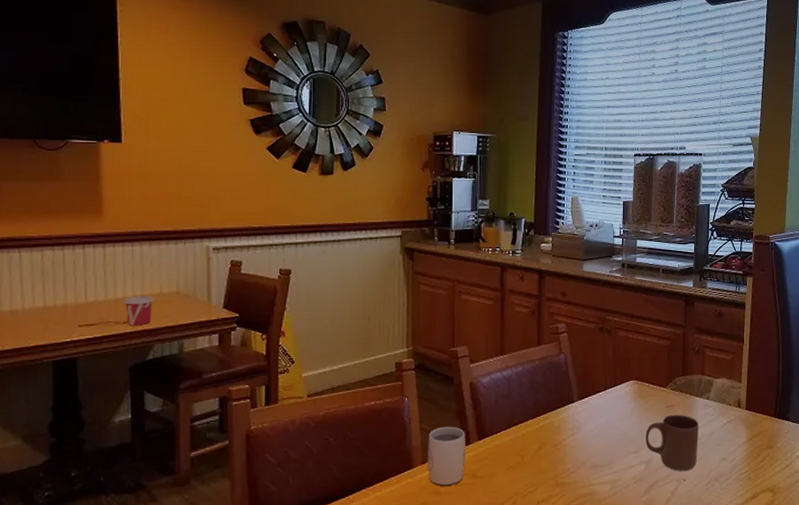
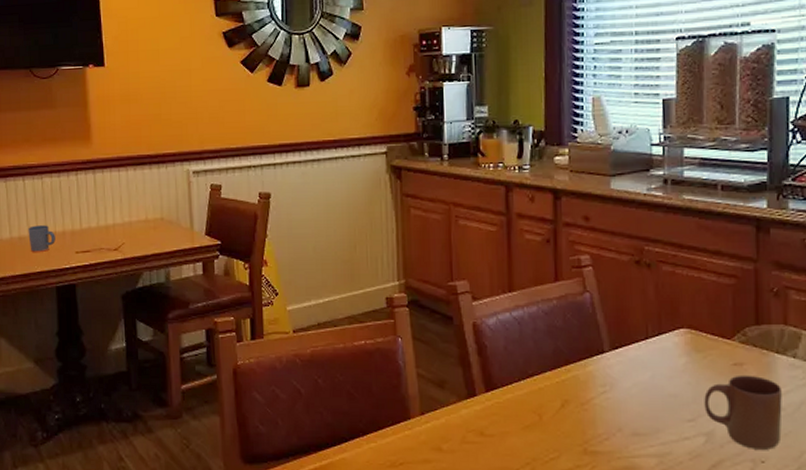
mug: none [22,298,55,326] -> present [28,225,55,252]
cup: present [124,296,154,326] -> none [114,222,141,253]
mug: present [427,426,465,486] -> none [425,373,471,442]

